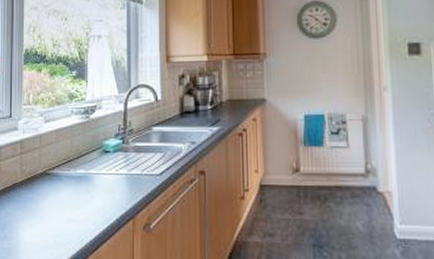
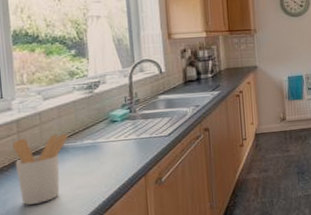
utensil holder: none [15,159,64,232] -> present [11,134,69,205]

